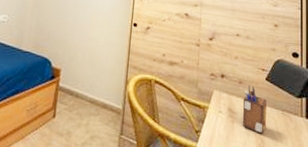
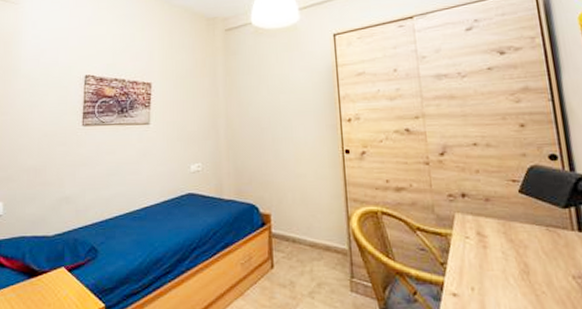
desk organizer: present [242,85,267,134] -> none [493,201,528,257]

